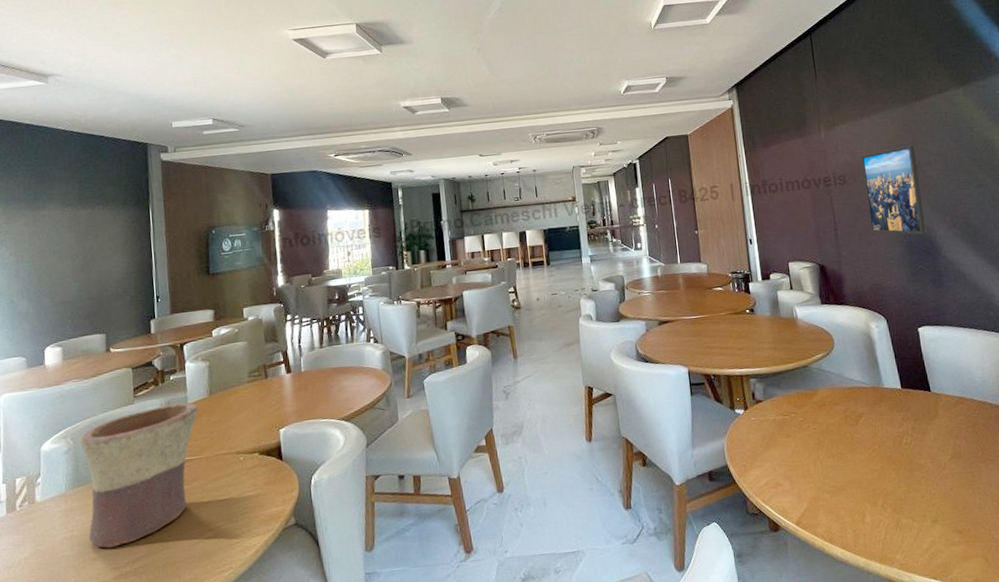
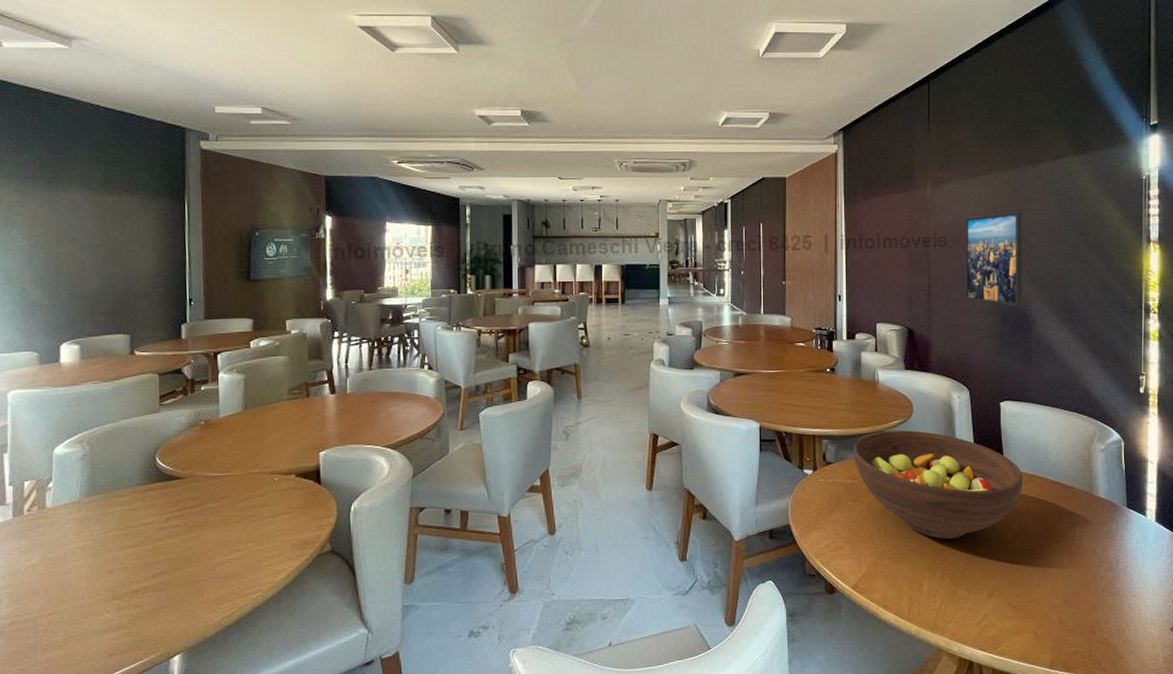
flower pot: present [80,402,198,548] -> none [97,415,230,561]
fruit bowl: none [780,362,952,468] -> present [853,430,1023,540]

